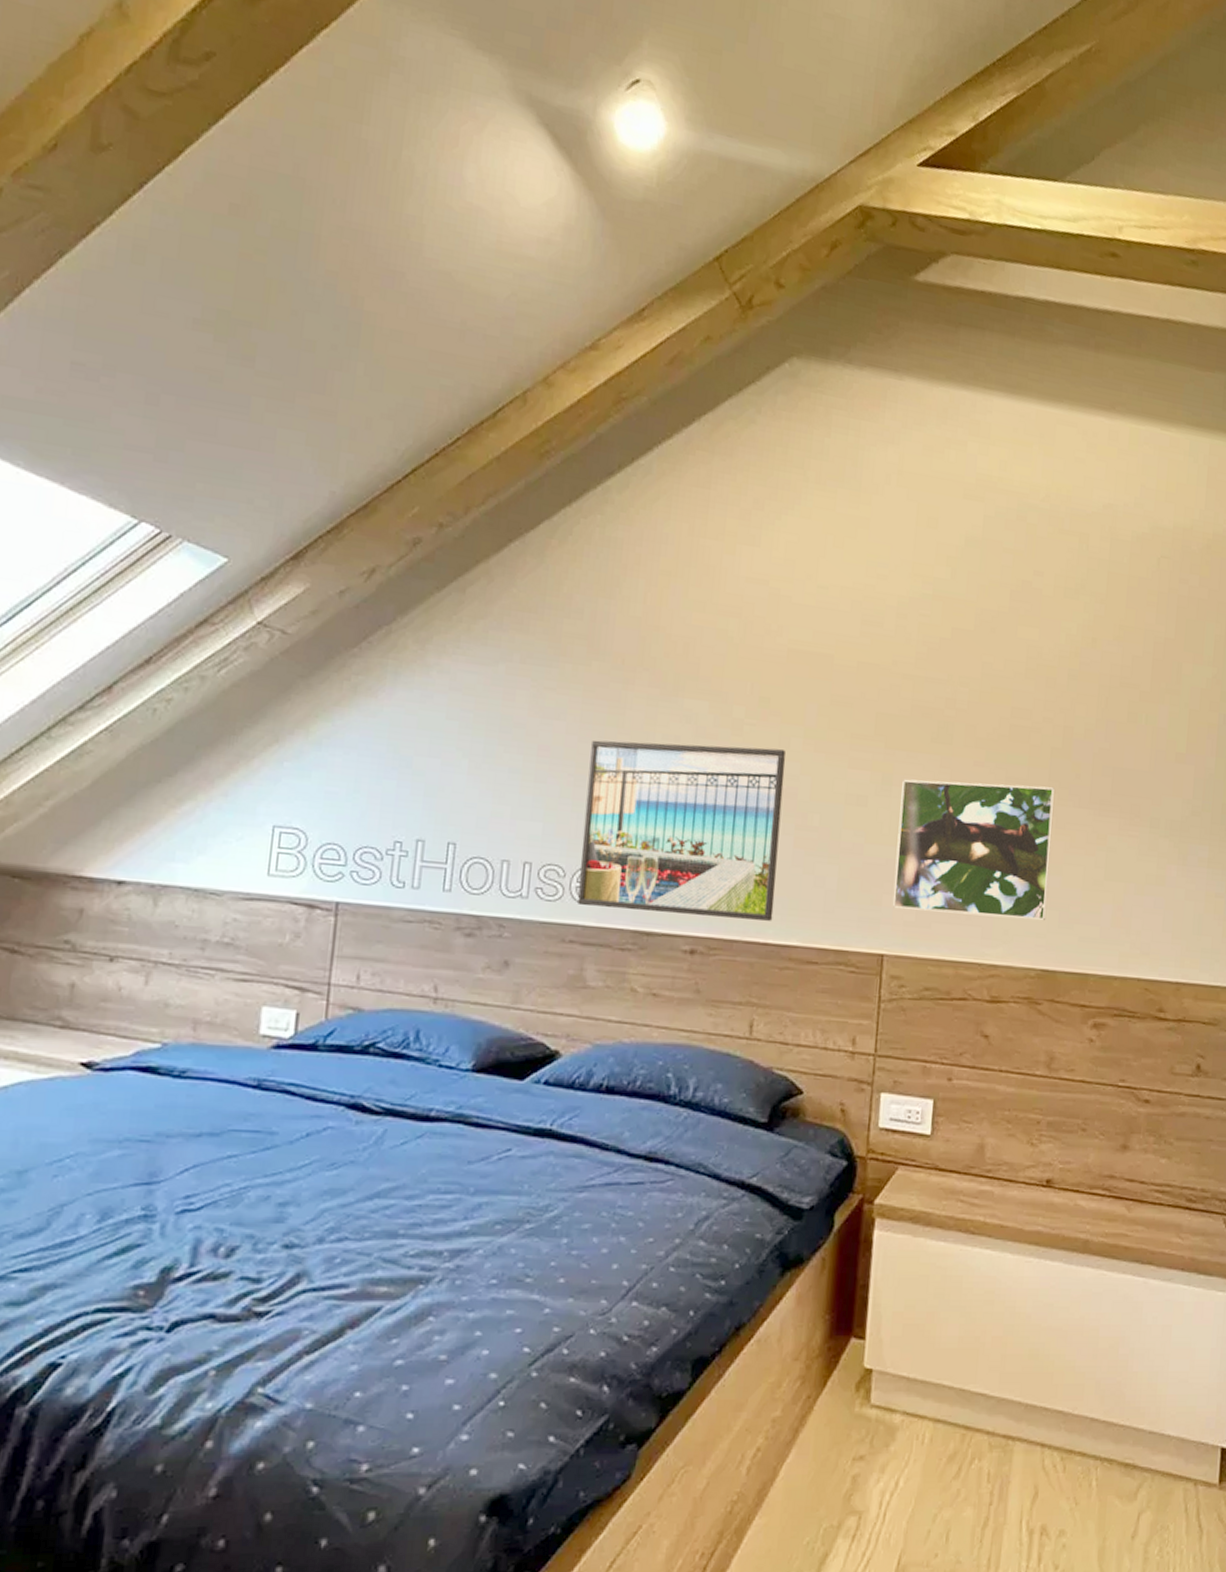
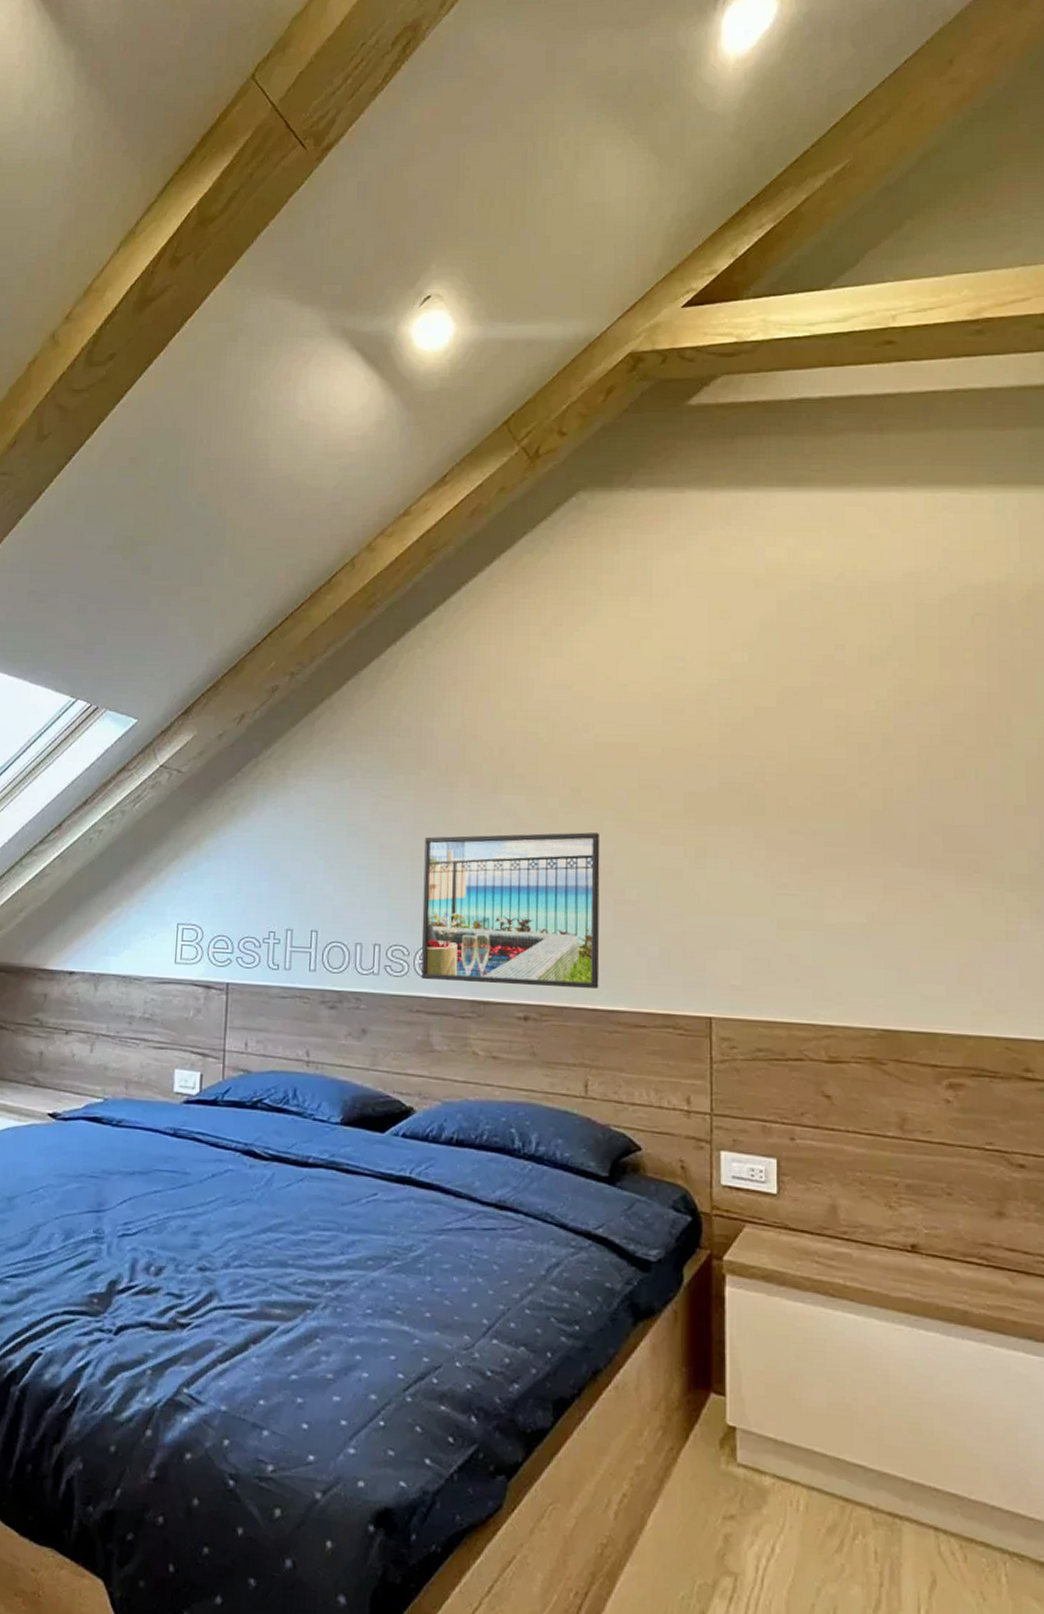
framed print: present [893,779,1055,920] -> none [716,849,883,981]

